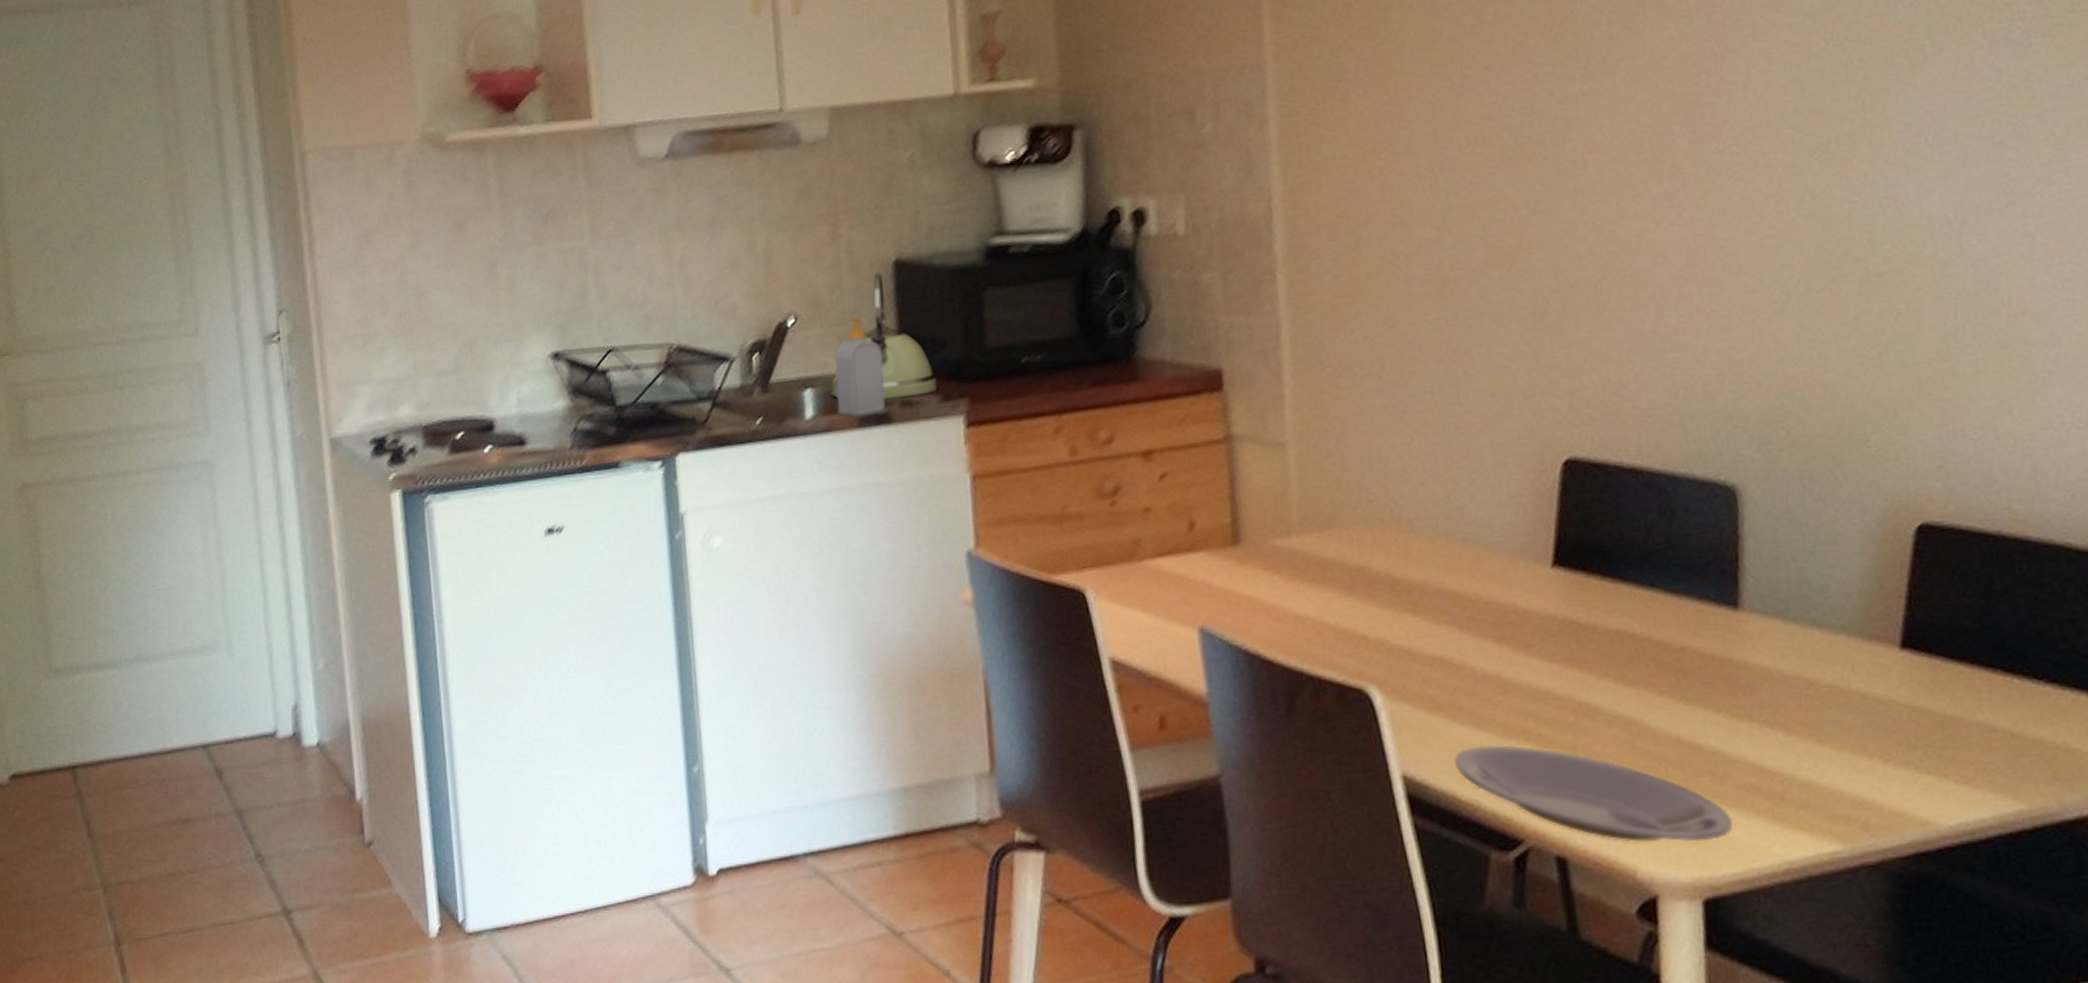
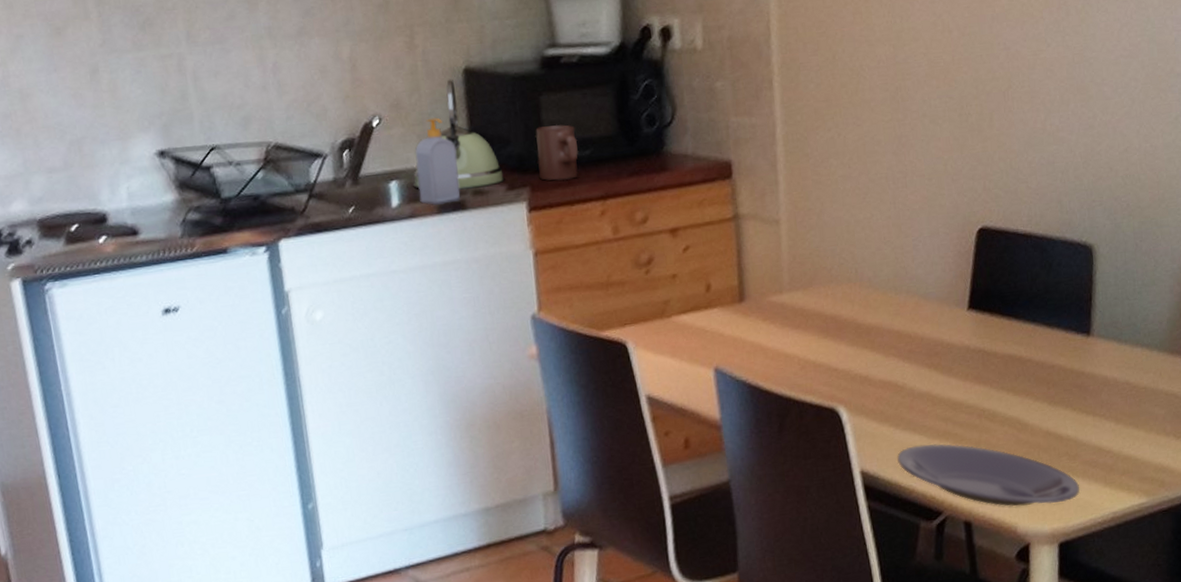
cup: none [976,325,1028,391] -> present [535,124,578,181]

